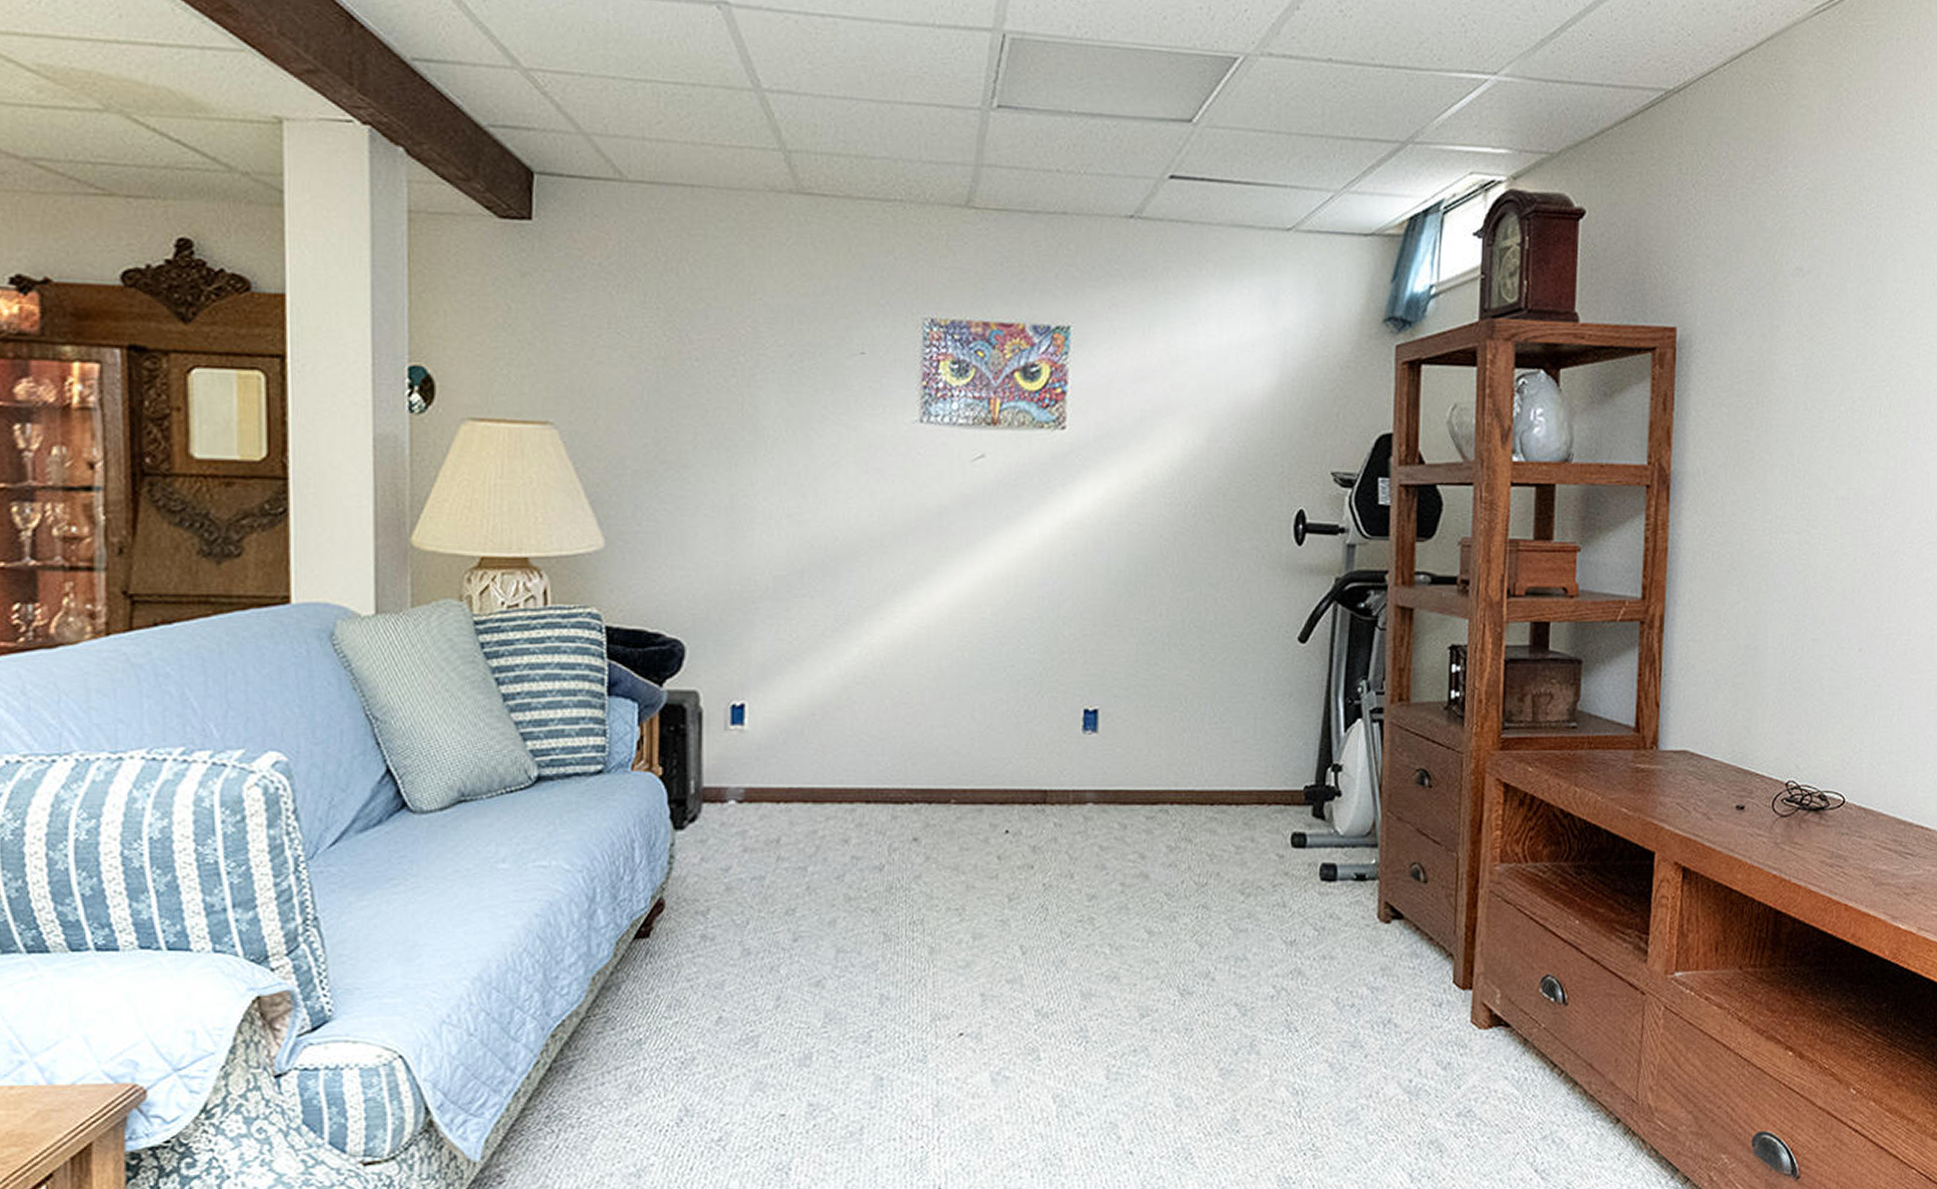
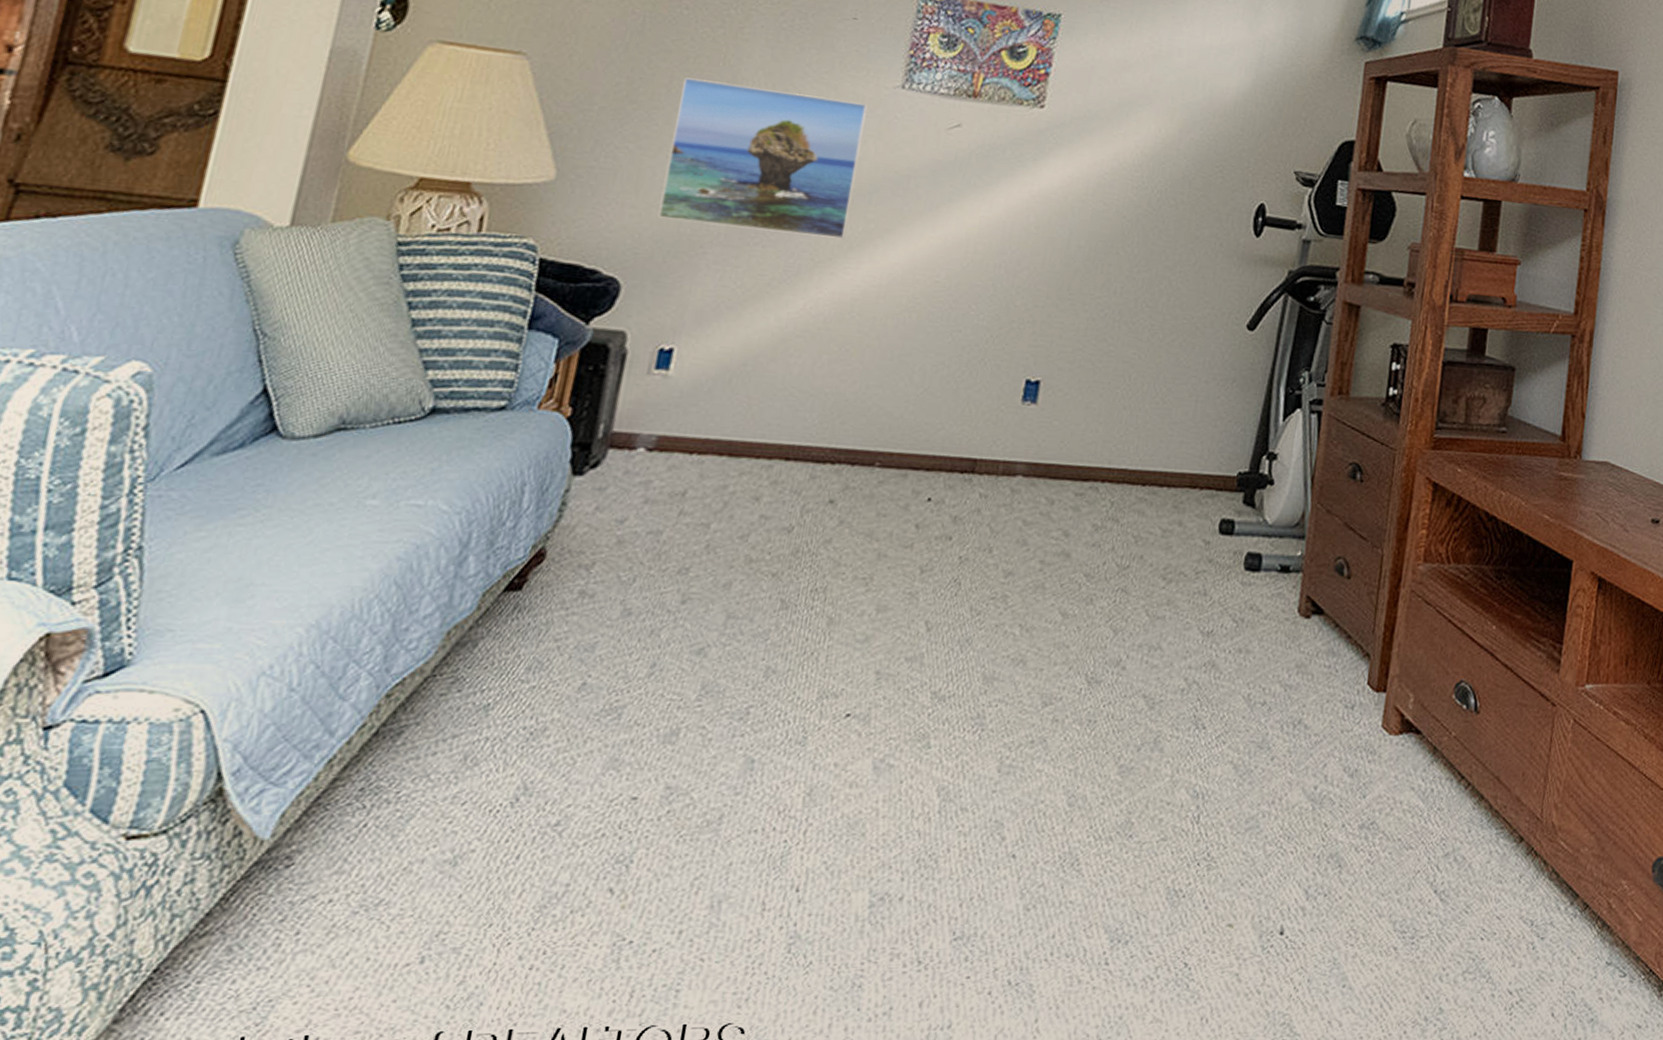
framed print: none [706,432,889,583] -> present [657,77,867,239]

